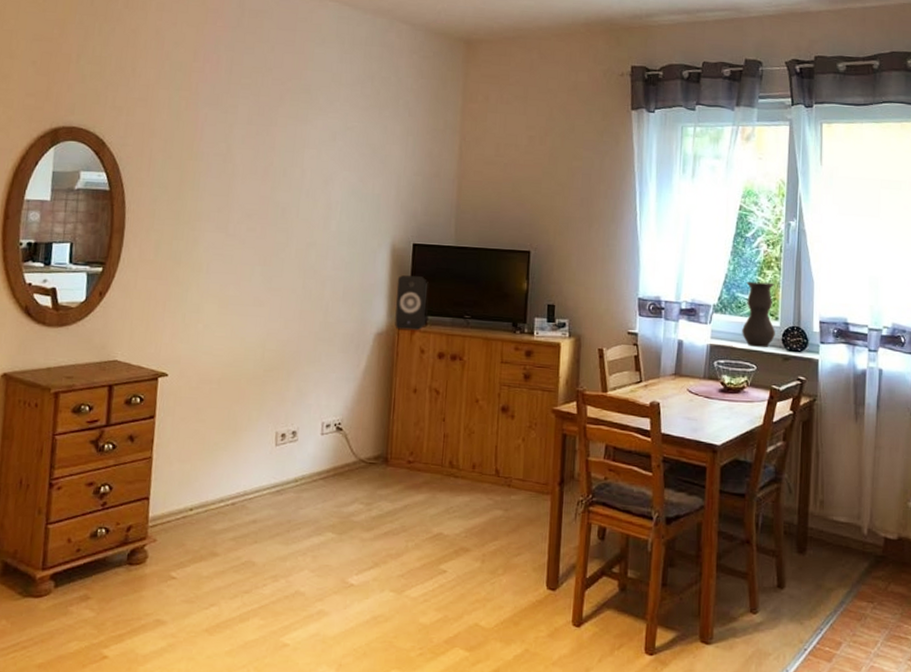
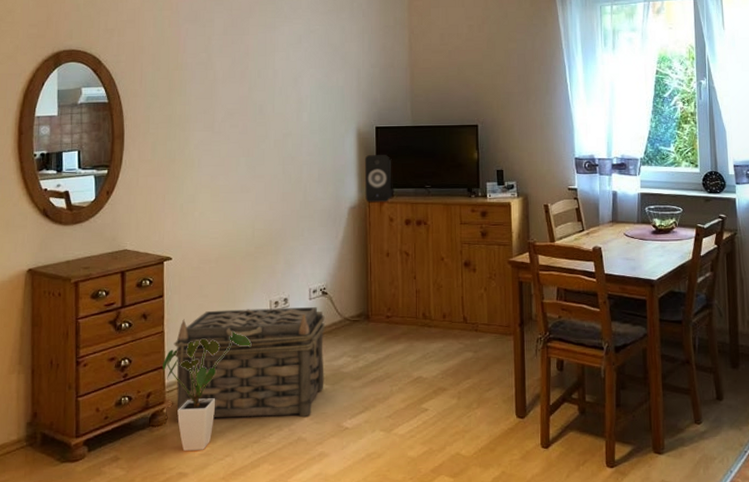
house plant: none [147,464,250,596] -> present [162,332,251,451]
basket: none [159,438,338,569] -> present [174,306,326,422]
vase: present [742,281,775,348] -> none [667,135,696,193]

